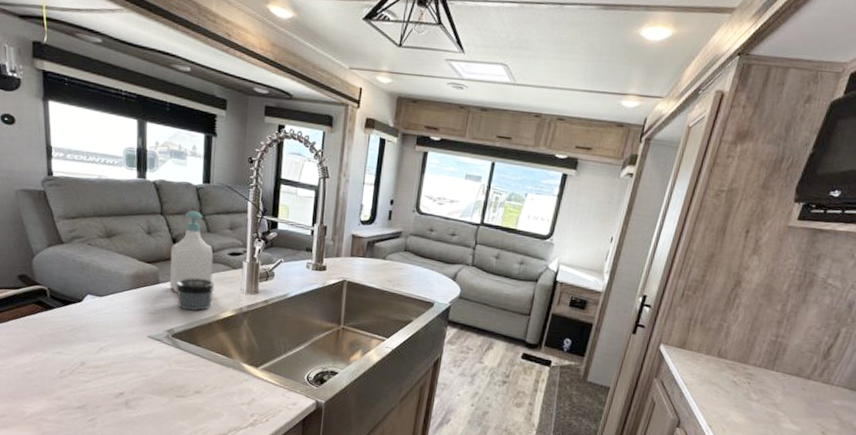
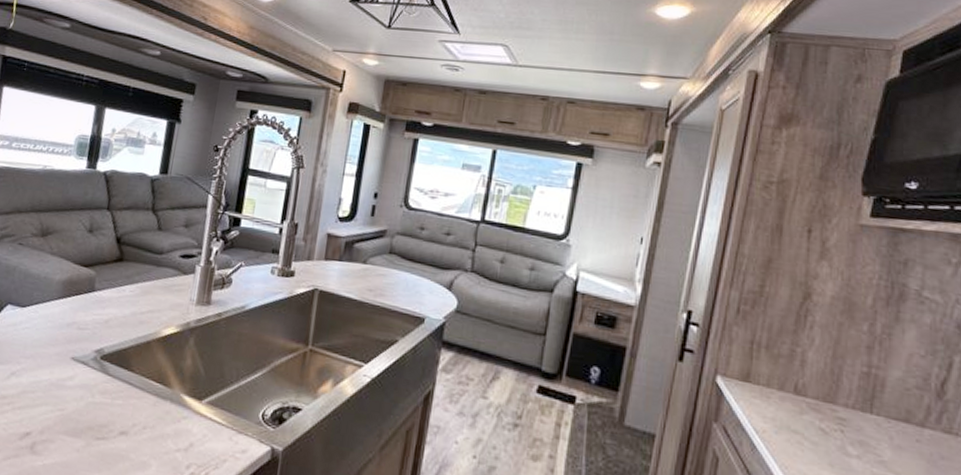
soap bottle: present [170,210,214,293] -> none [106,205,163,303]
jar: present [177,278,214,311] -> none [113,285,159,326]

